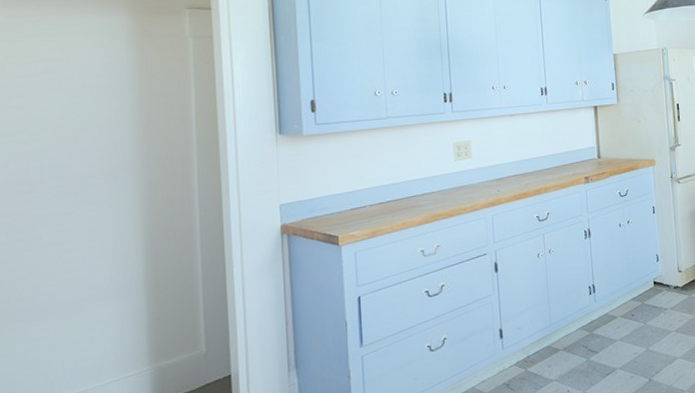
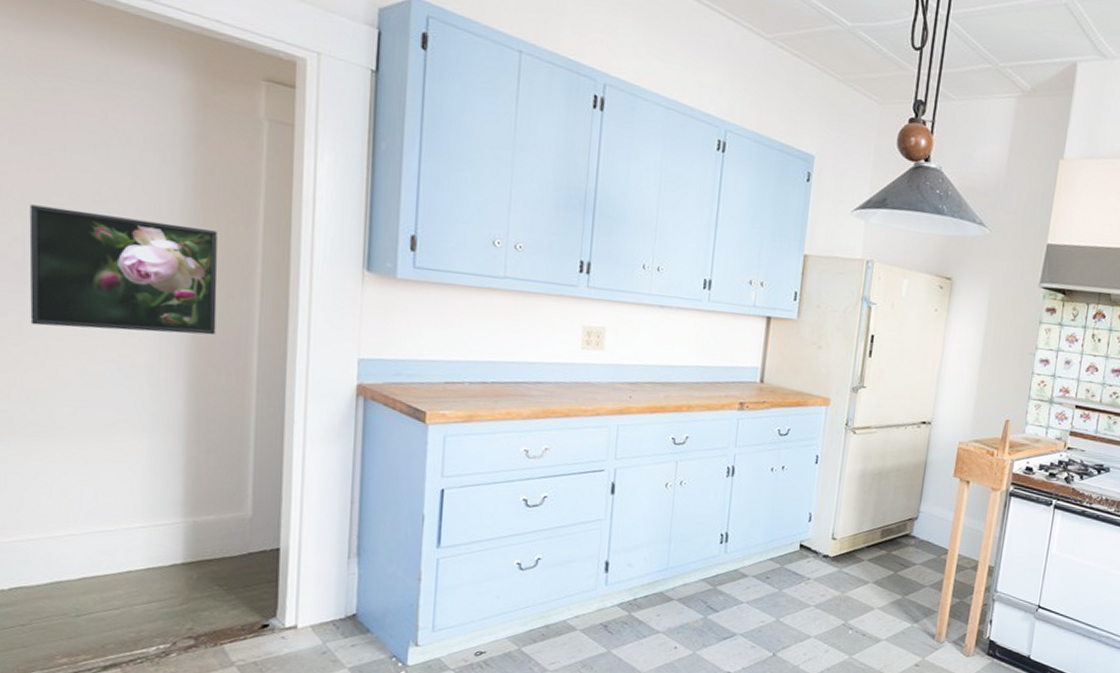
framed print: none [11,128,165,231] -> present [29,204,218,335]

